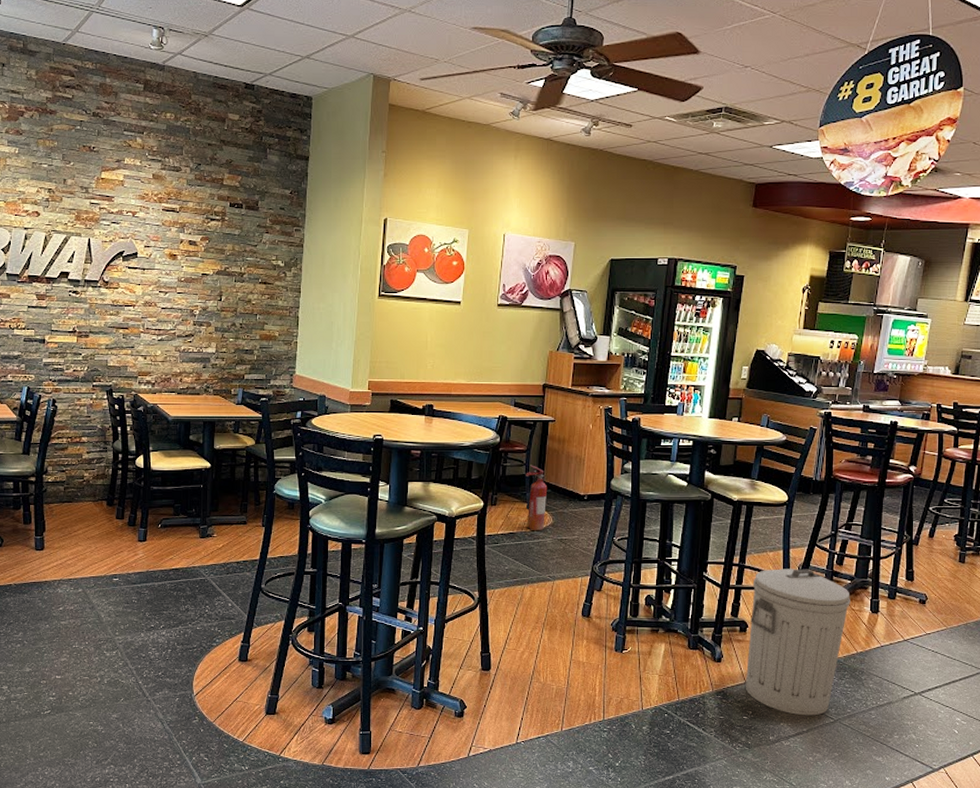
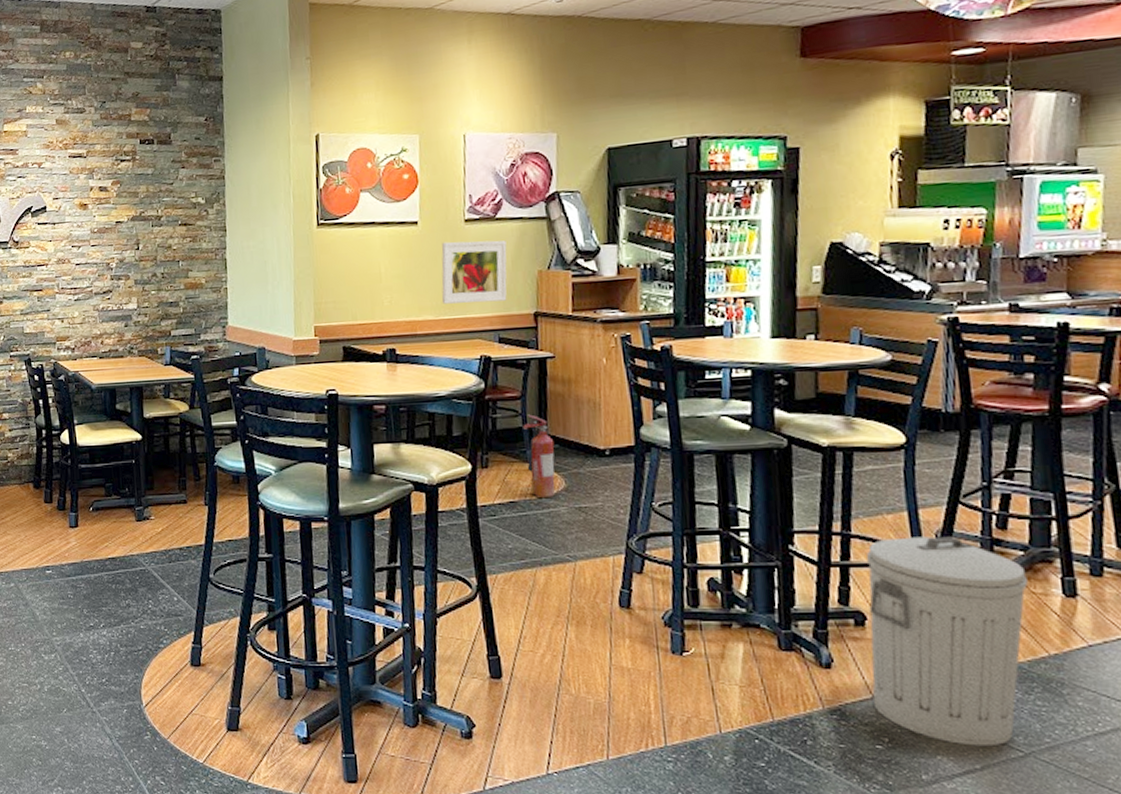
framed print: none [473,321,528,373] -> present [441,240,507,304]

